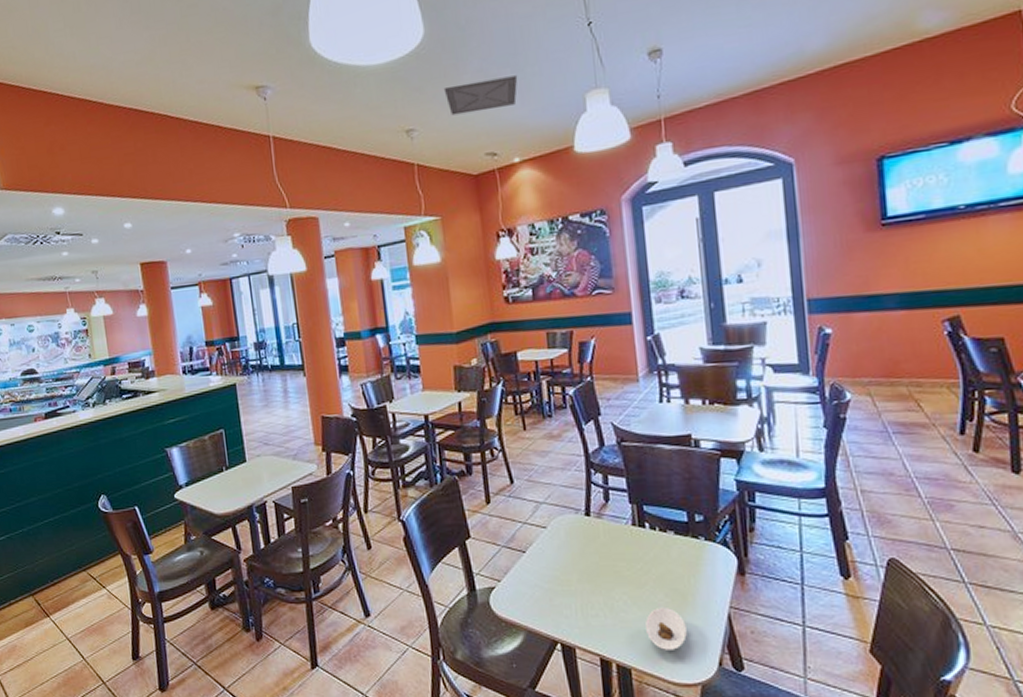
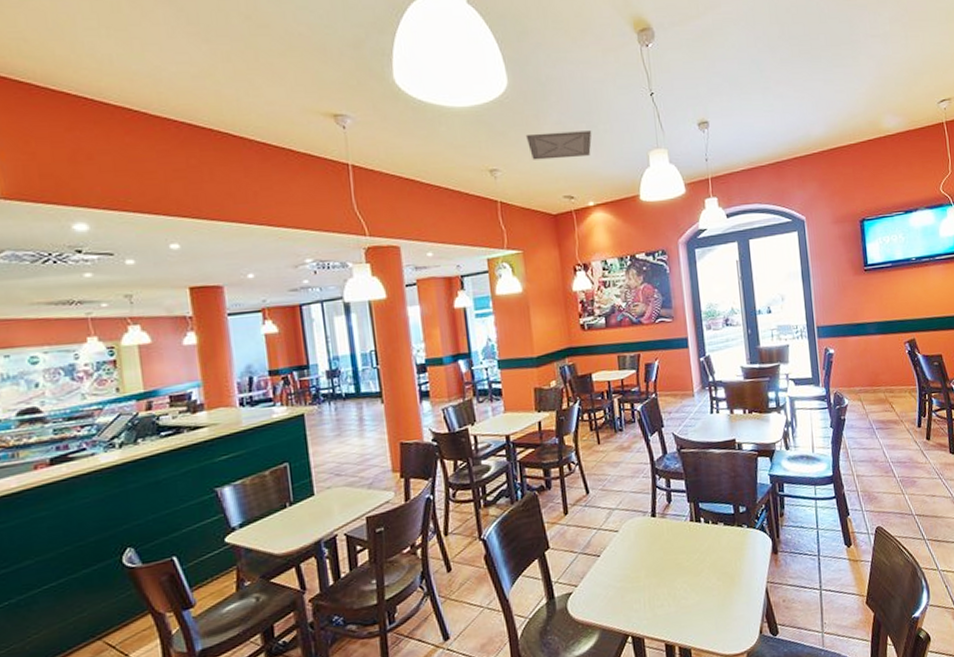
saucer: present [645,608,687,650] -> none [702,590,735,628]

